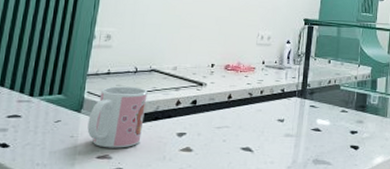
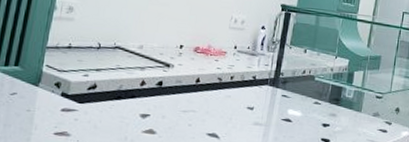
mug: present [87,86,148,148] -> none [45,61,111,126]

